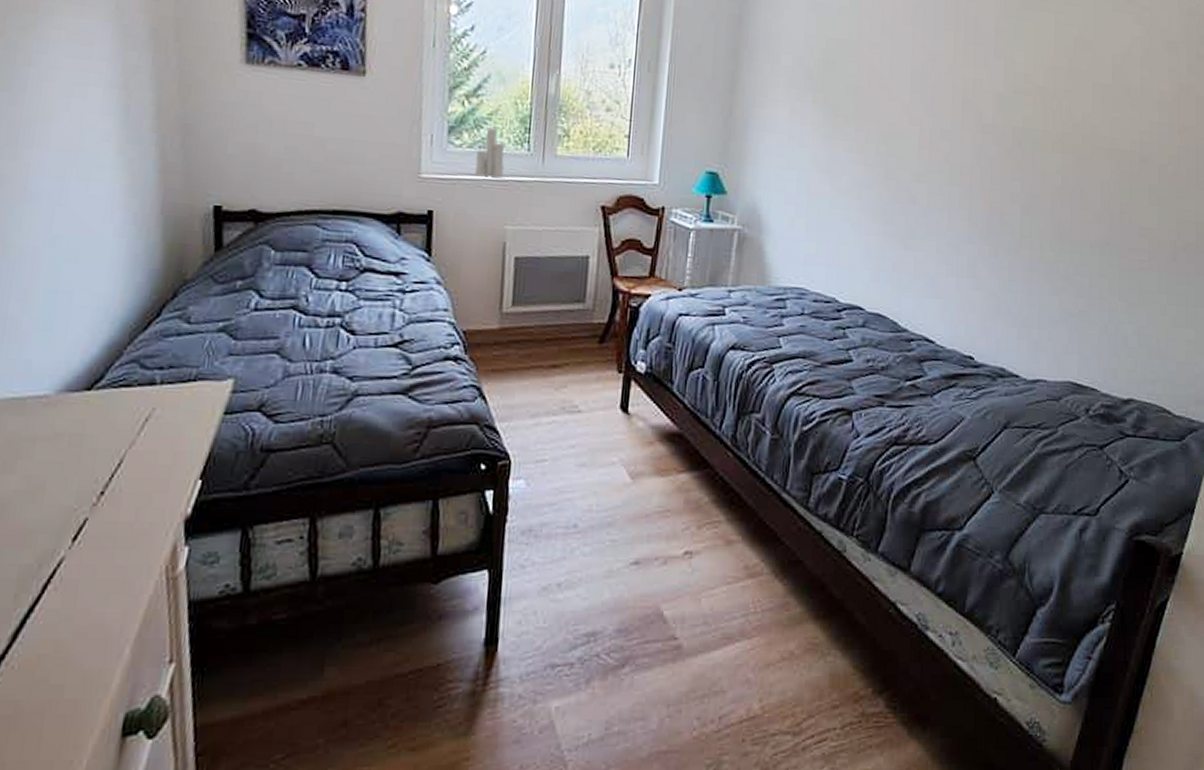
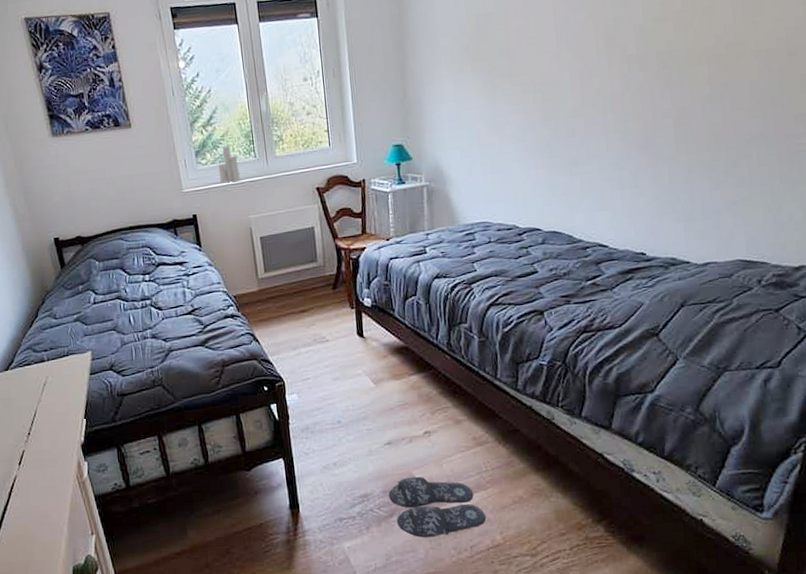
slippers: none [624,613,744,700] -> present [389,476,486,537]

